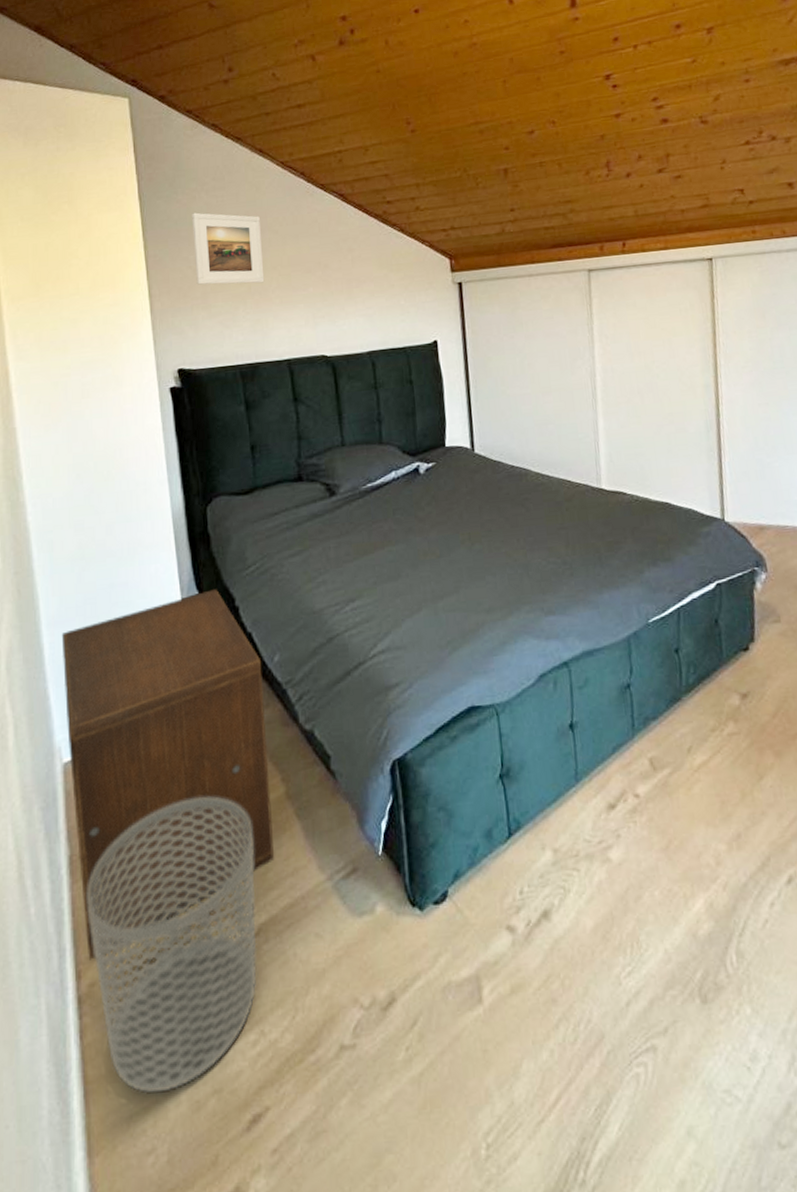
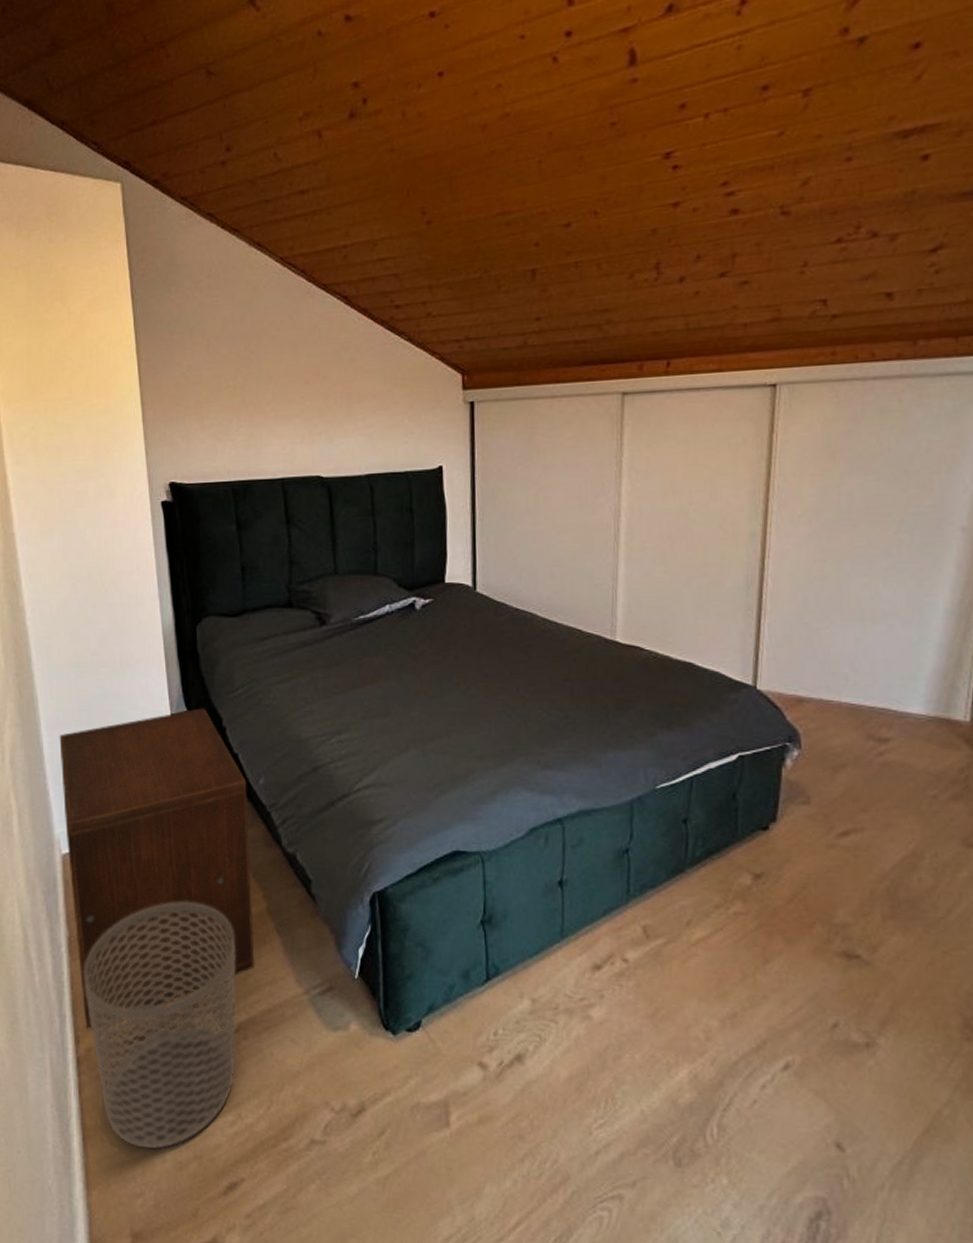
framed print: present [192,212,265,285] -> none [185,313,260,394]

